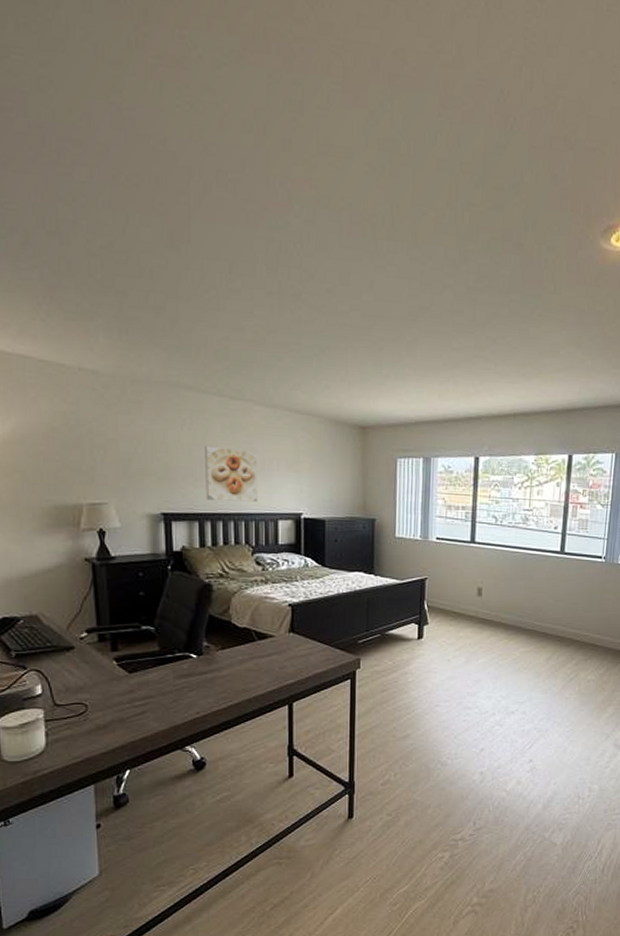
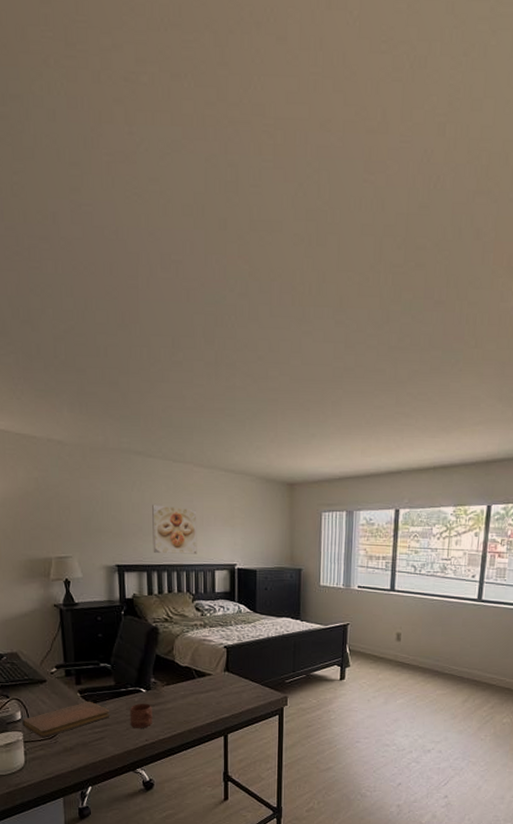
notebook: none [43,670,154,715] -> present [22,701,110,738]
mug: none [177,670,205,701] -> present [129,703,153,729]

